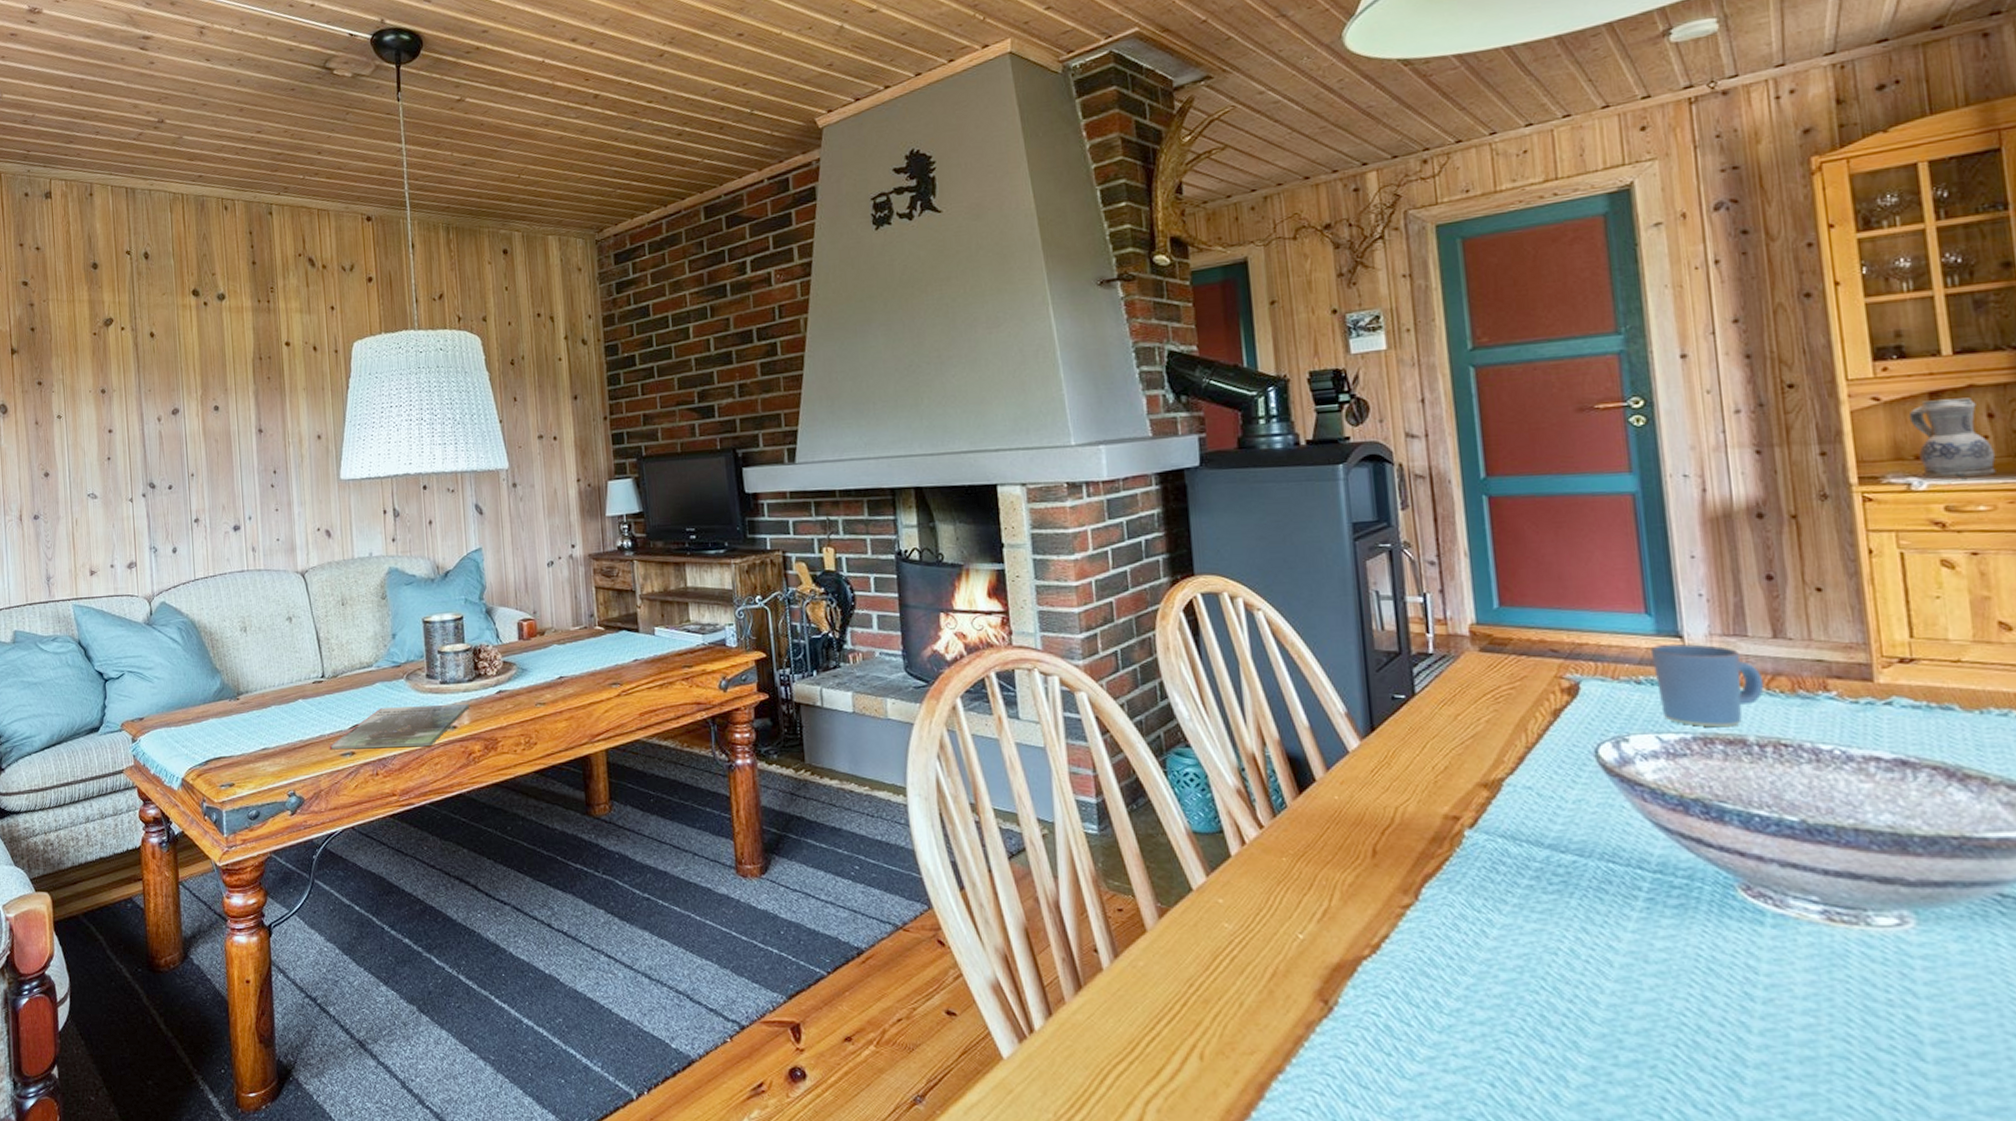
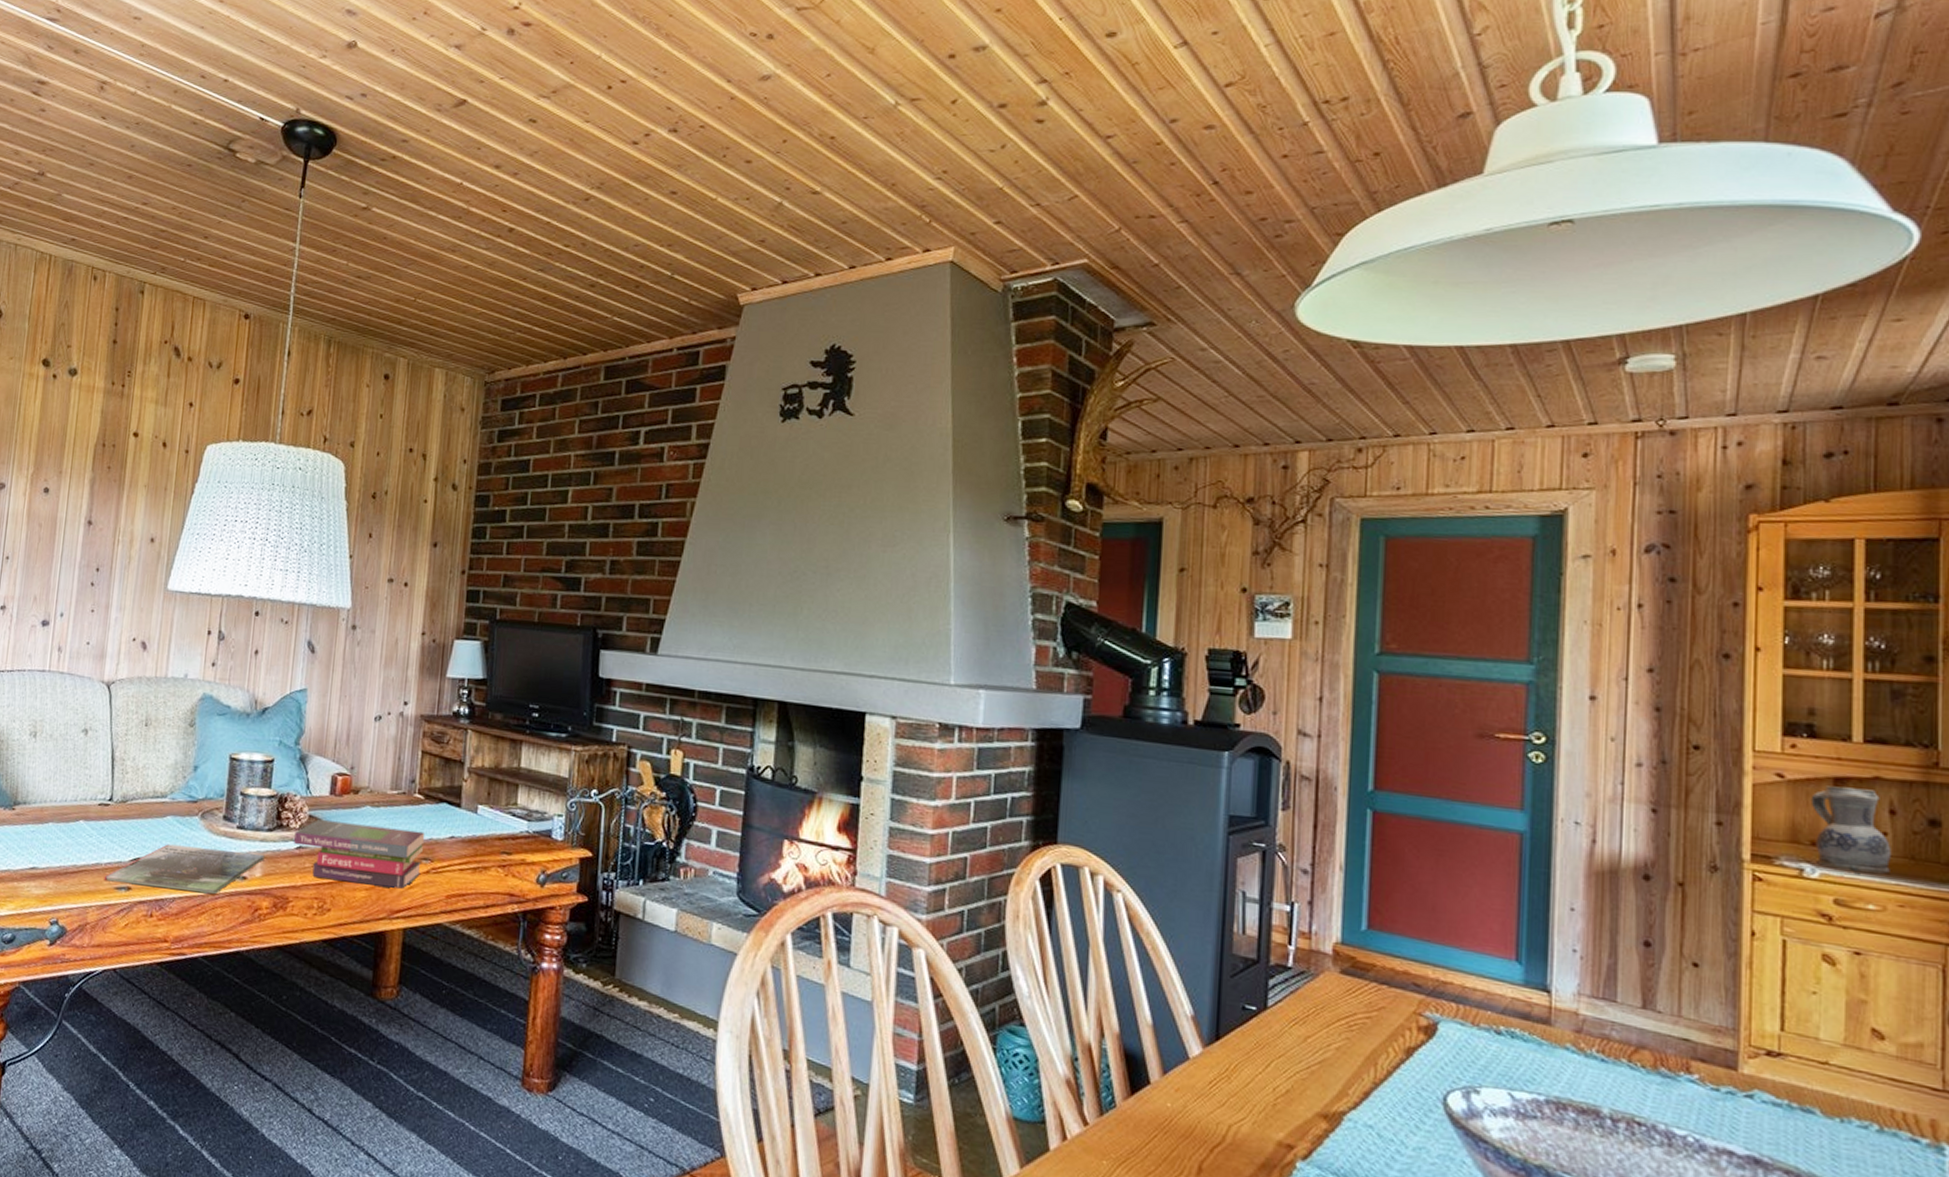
books: none [493,659,613,717] -> present [294,819,425,889]
mug: present [1651,644,1765,728] -> none [1516,996,1627,1095]

